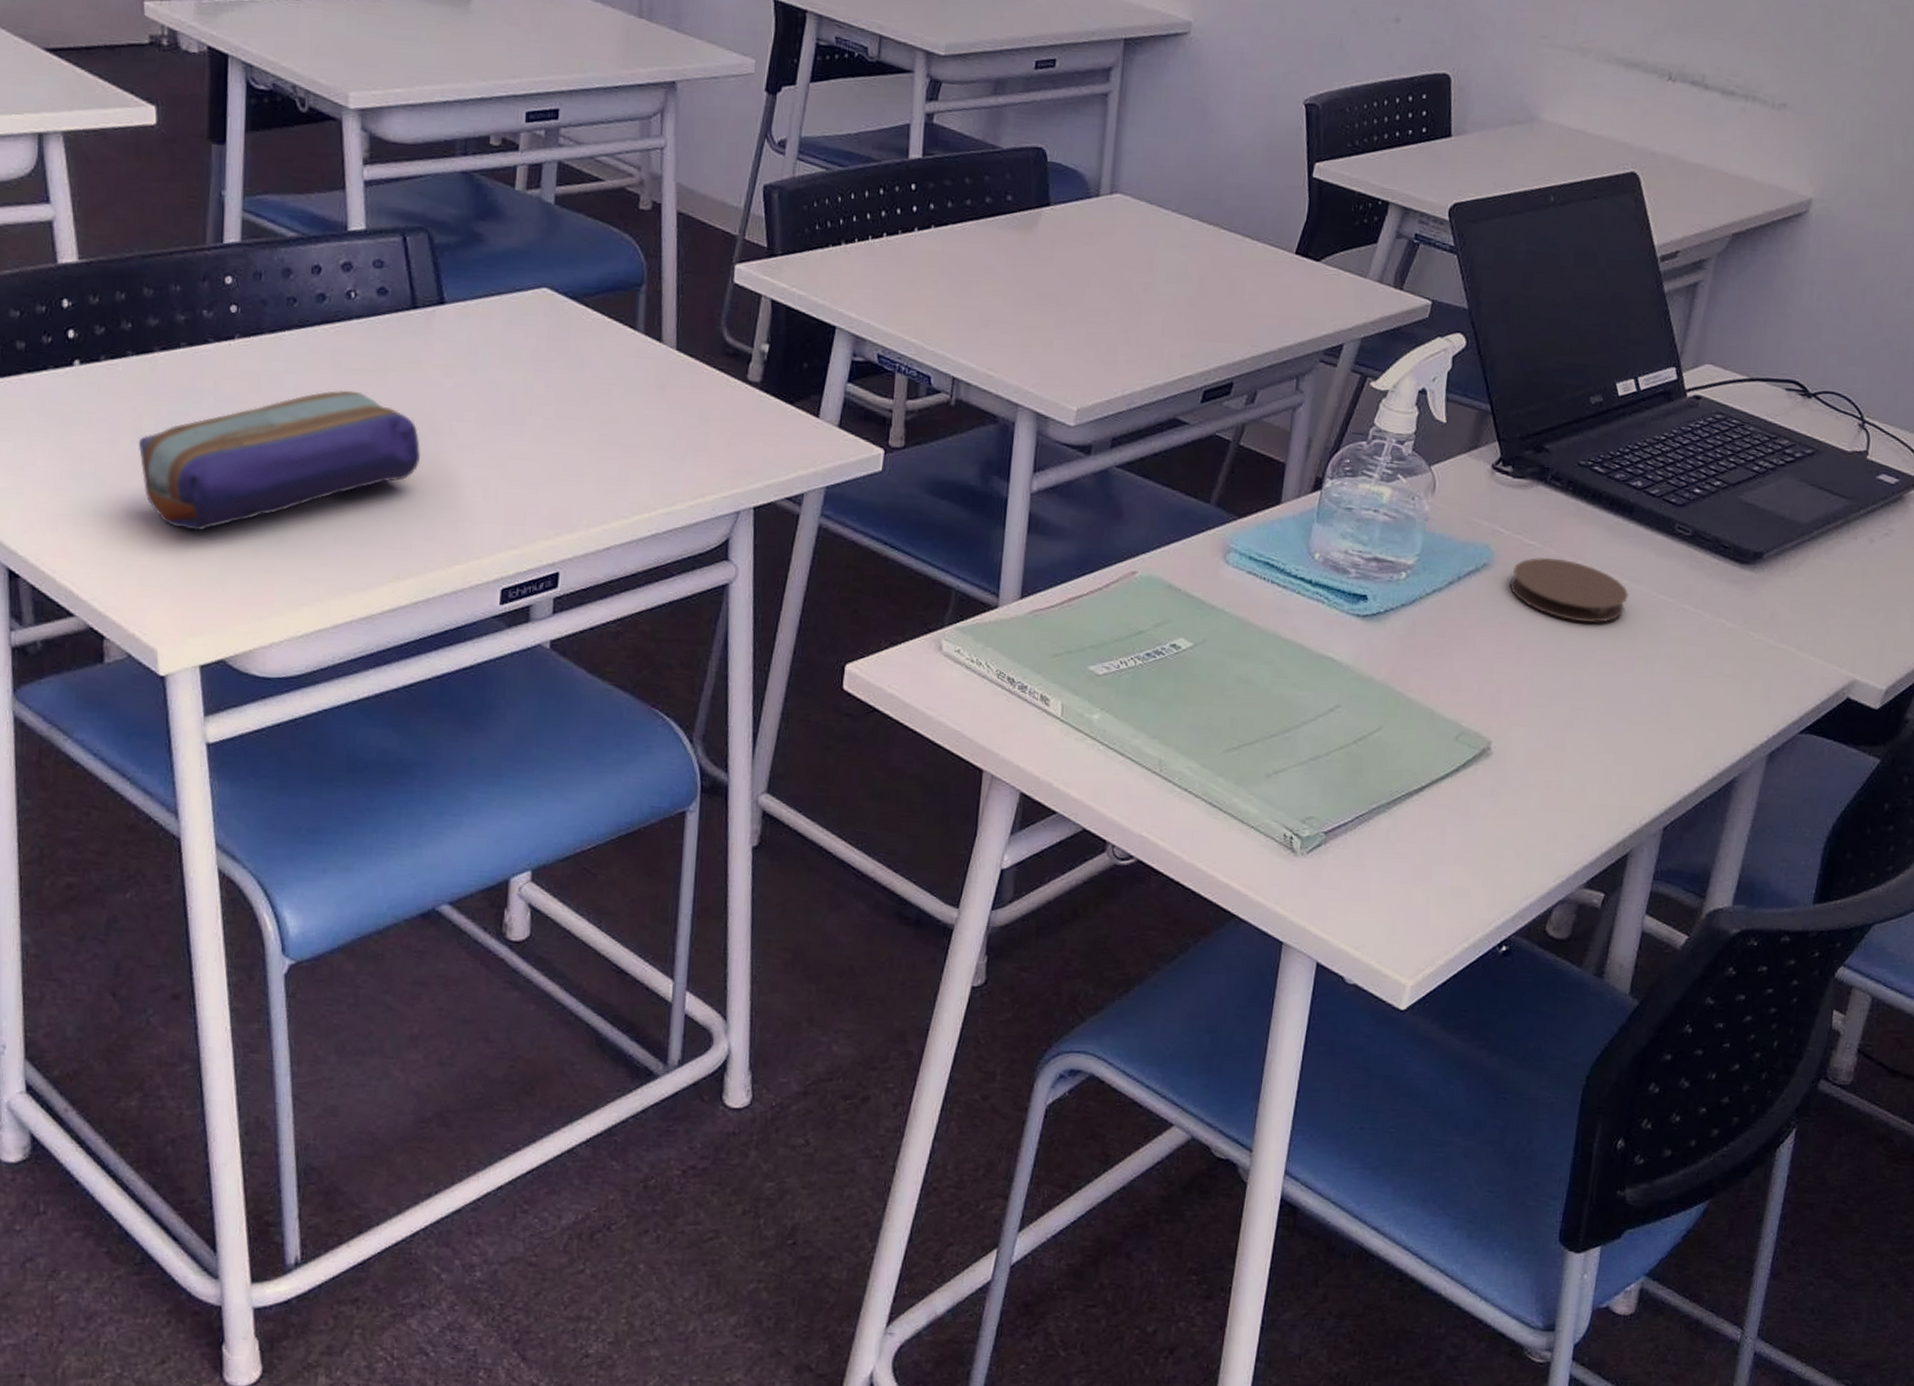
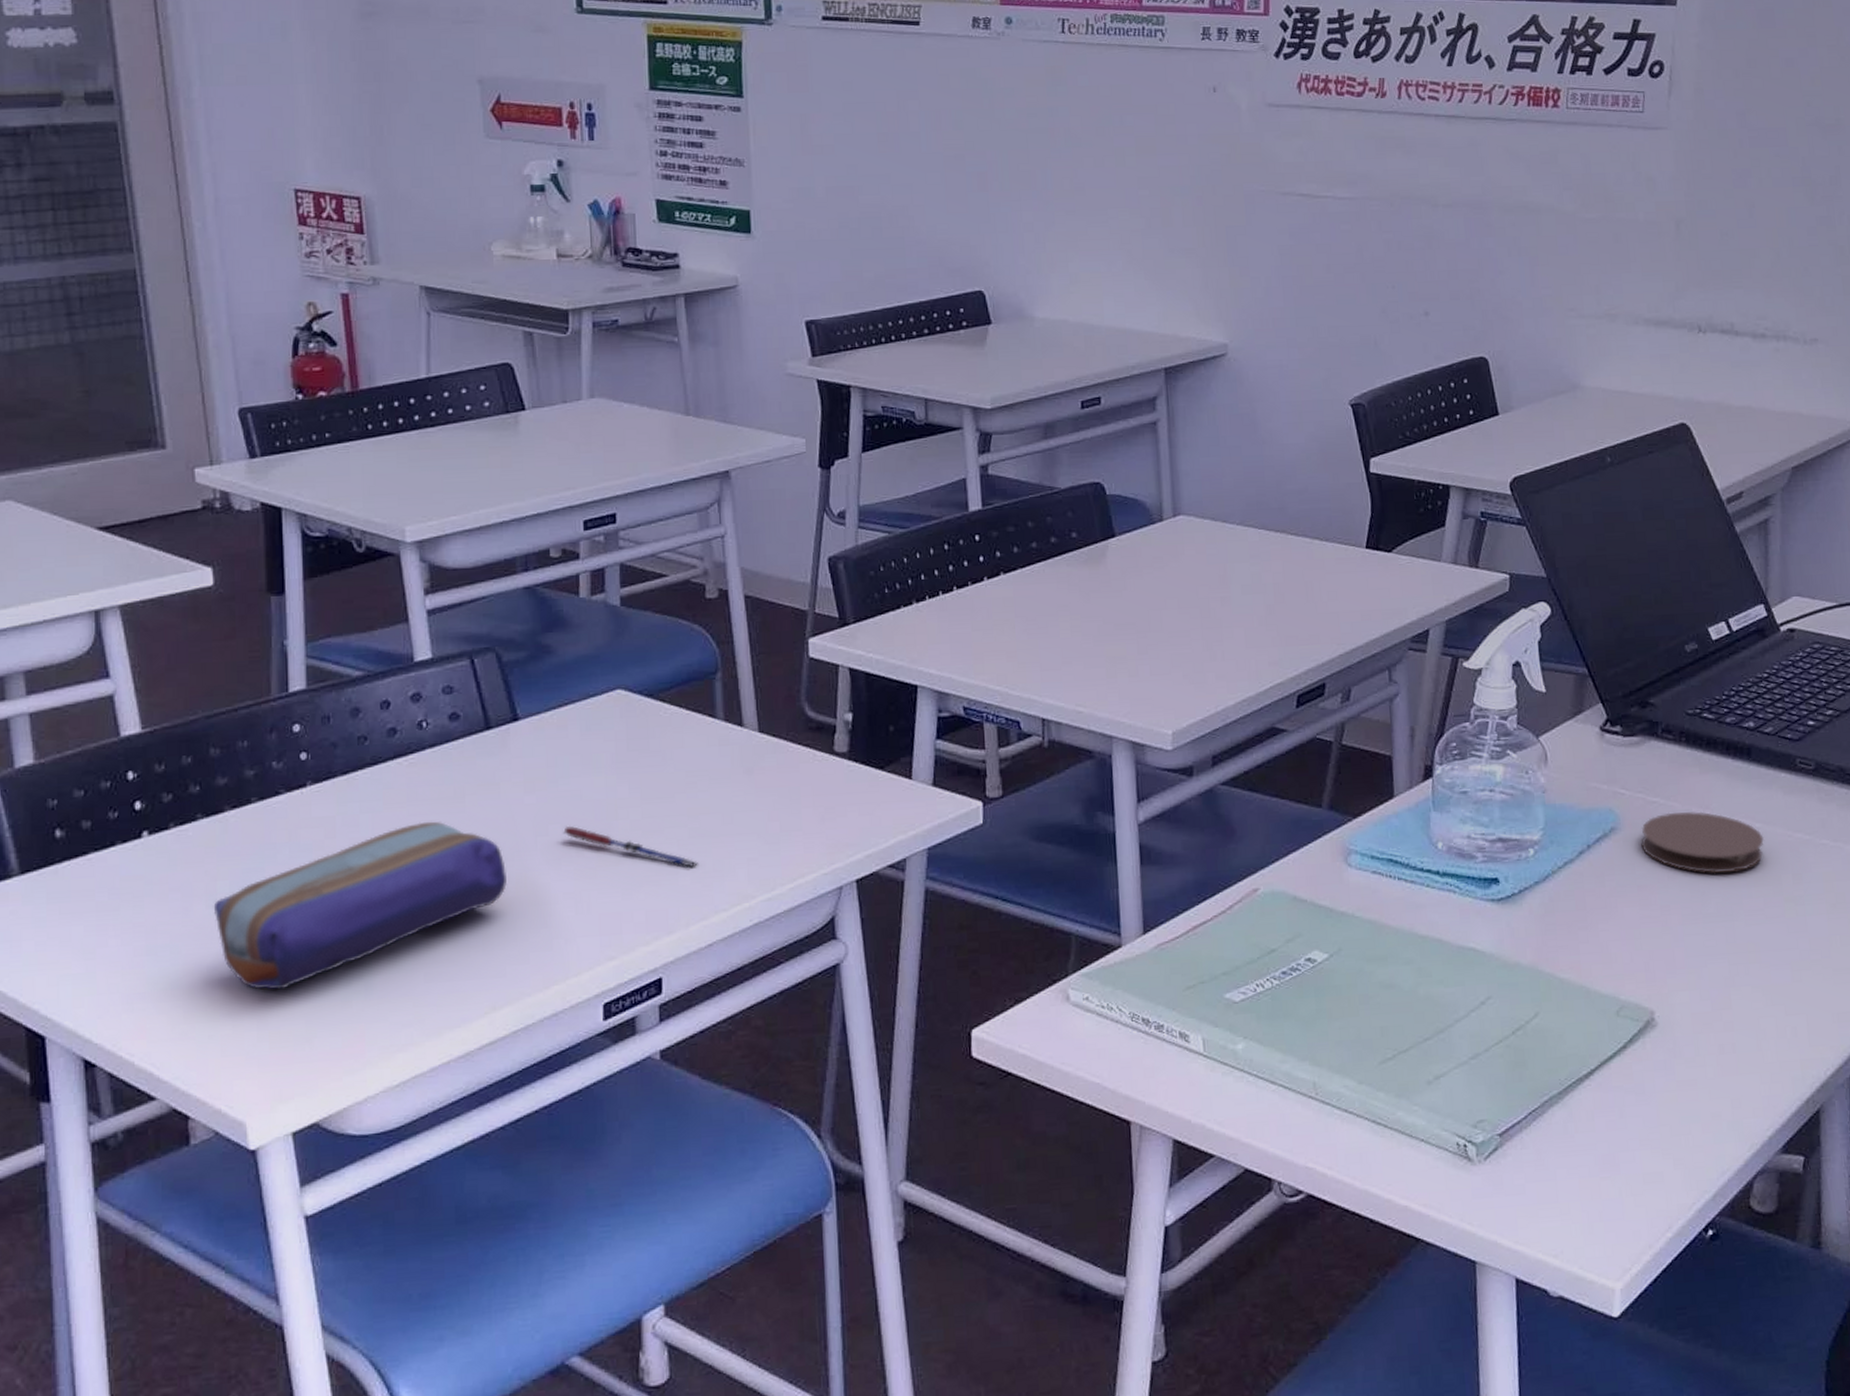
pen: none [478,414,604,473] -> present [563,825,698,869]

